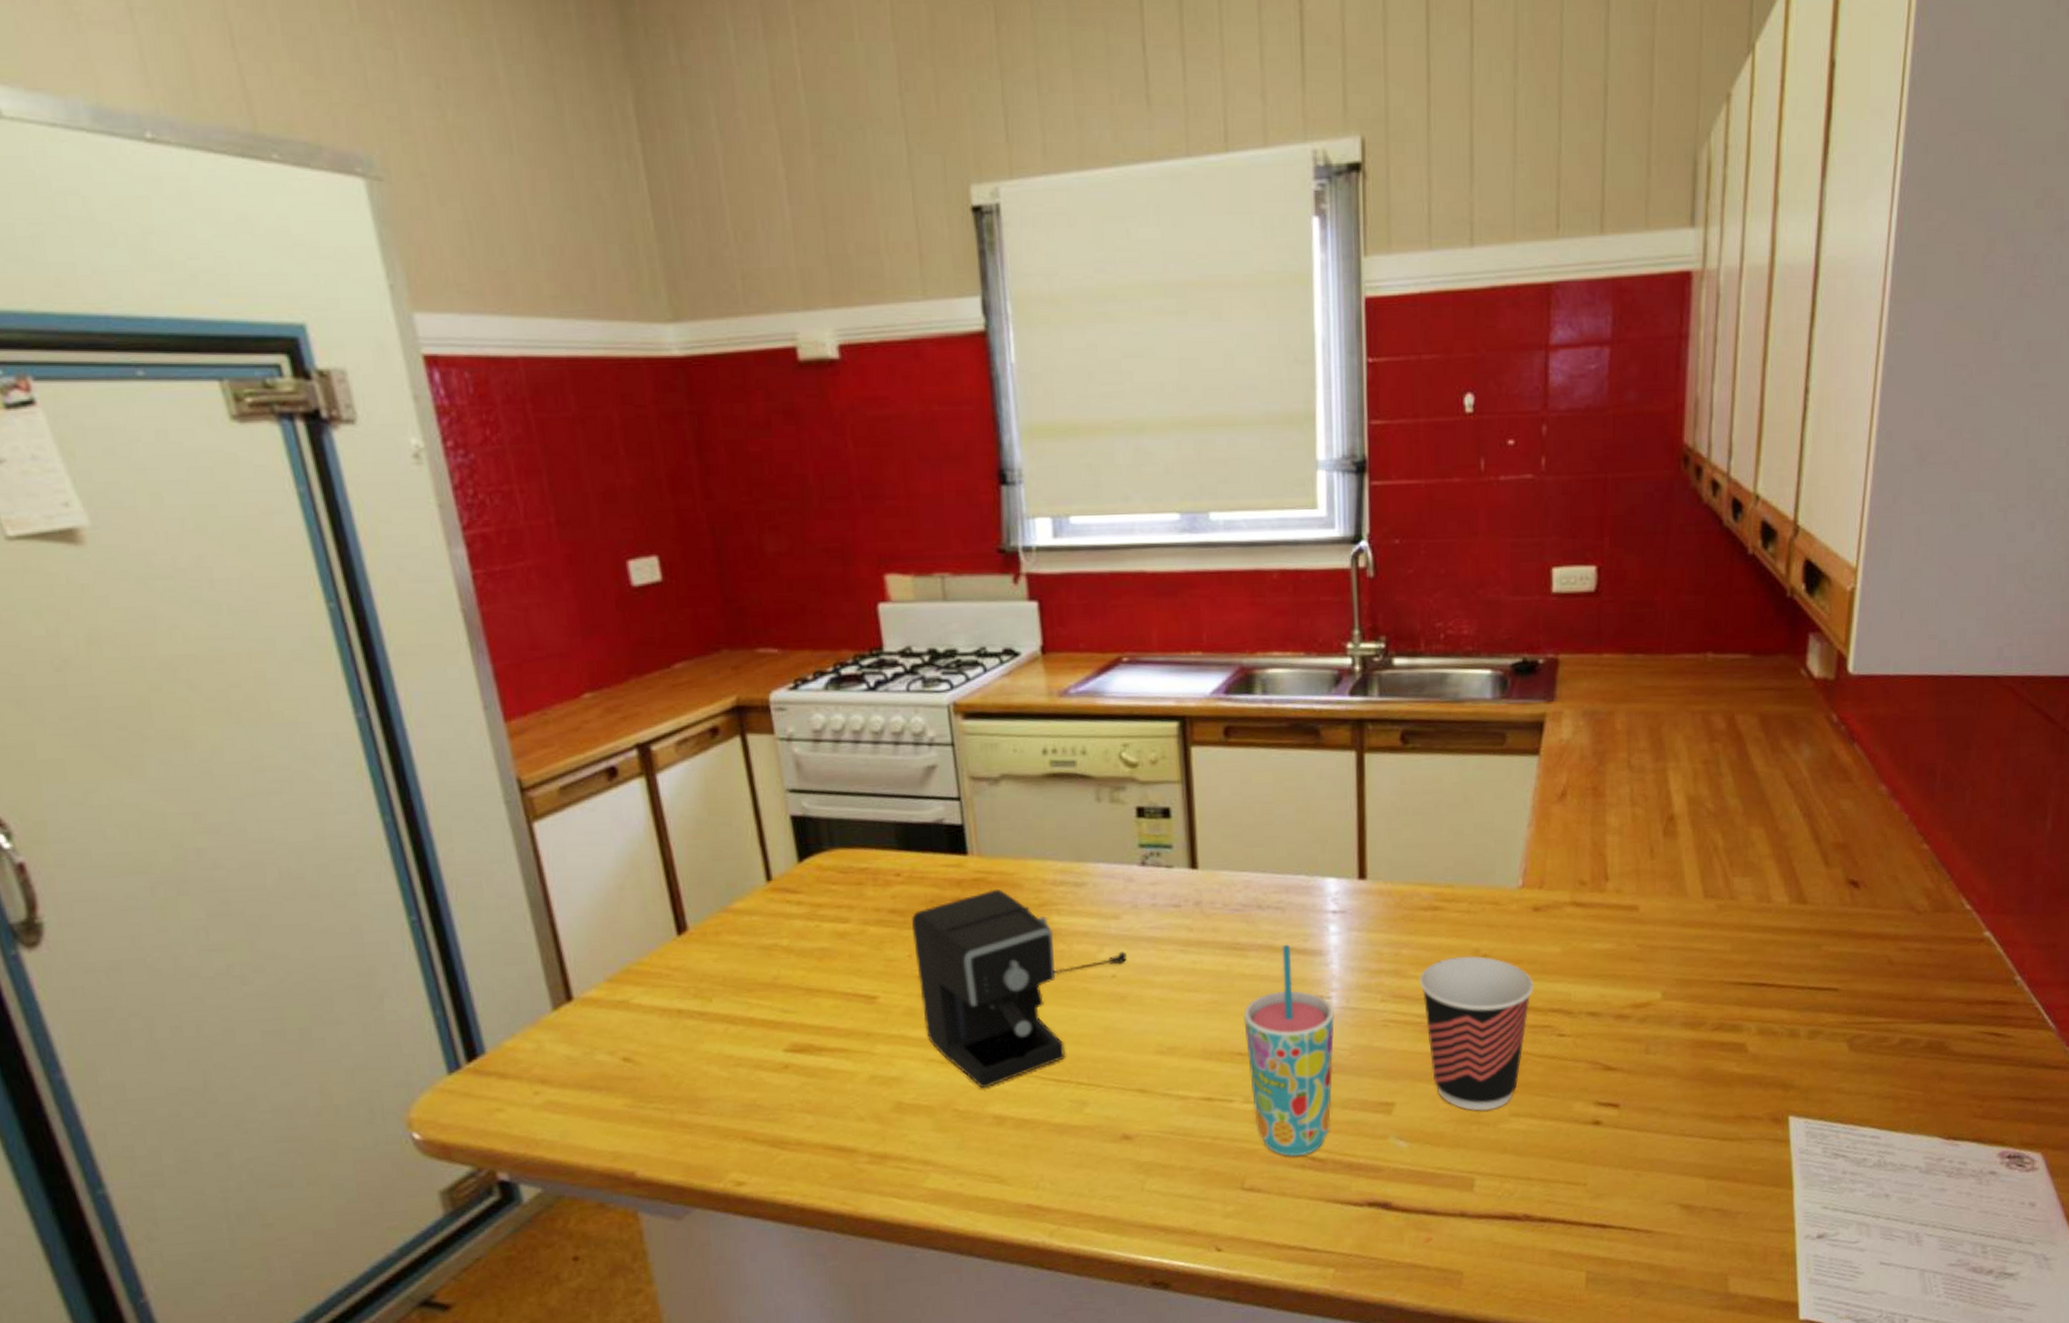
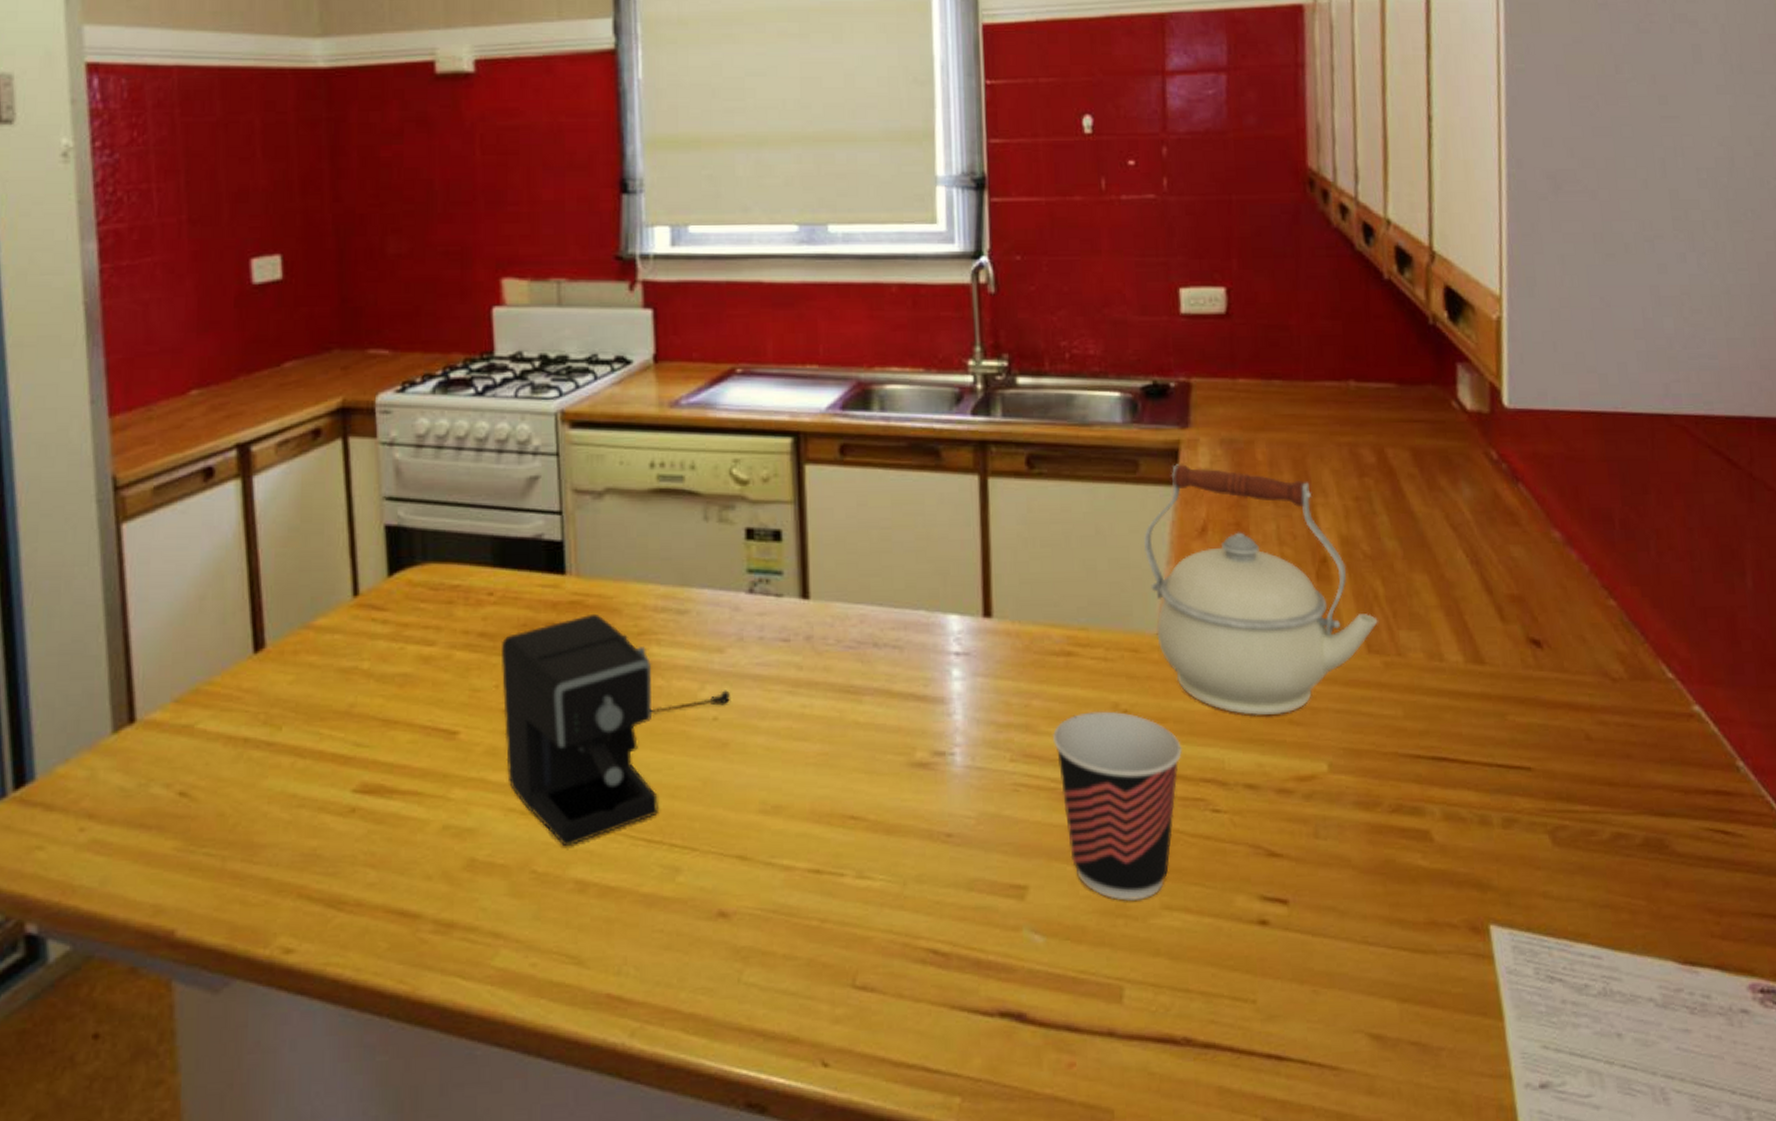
cup: present [1243,944,1334,1157] -> none [857,689,958,949]
kettle: none [1508,735,1716,955] -> present [1144,464,1378,715]

